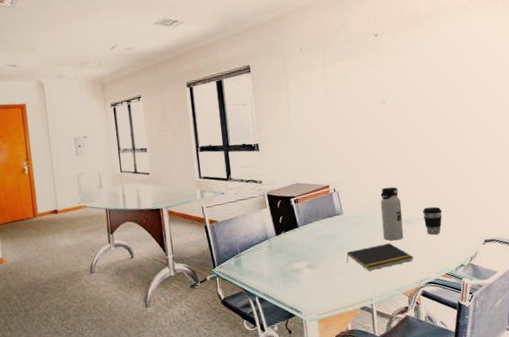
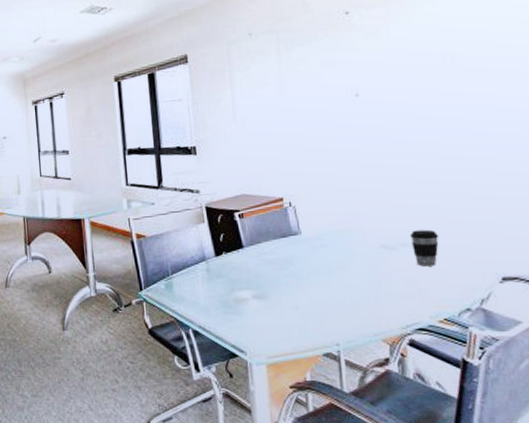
notepad: present [346,243,414,271] -> none [305,274,398,308]
water bottle: present [380,186,404,241] -> none [351,202,384,271]

